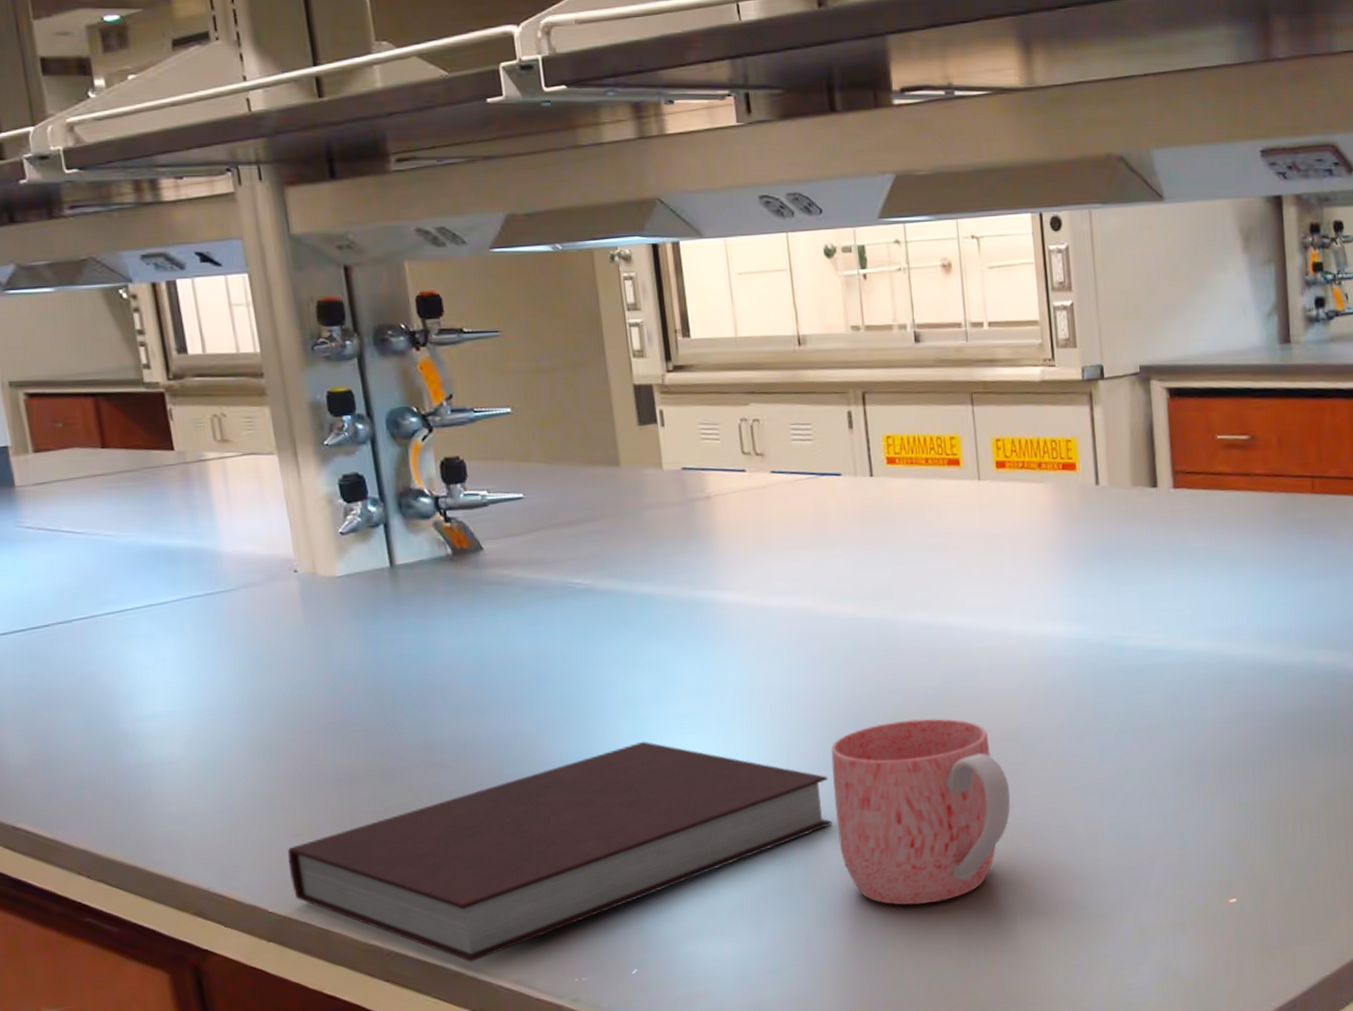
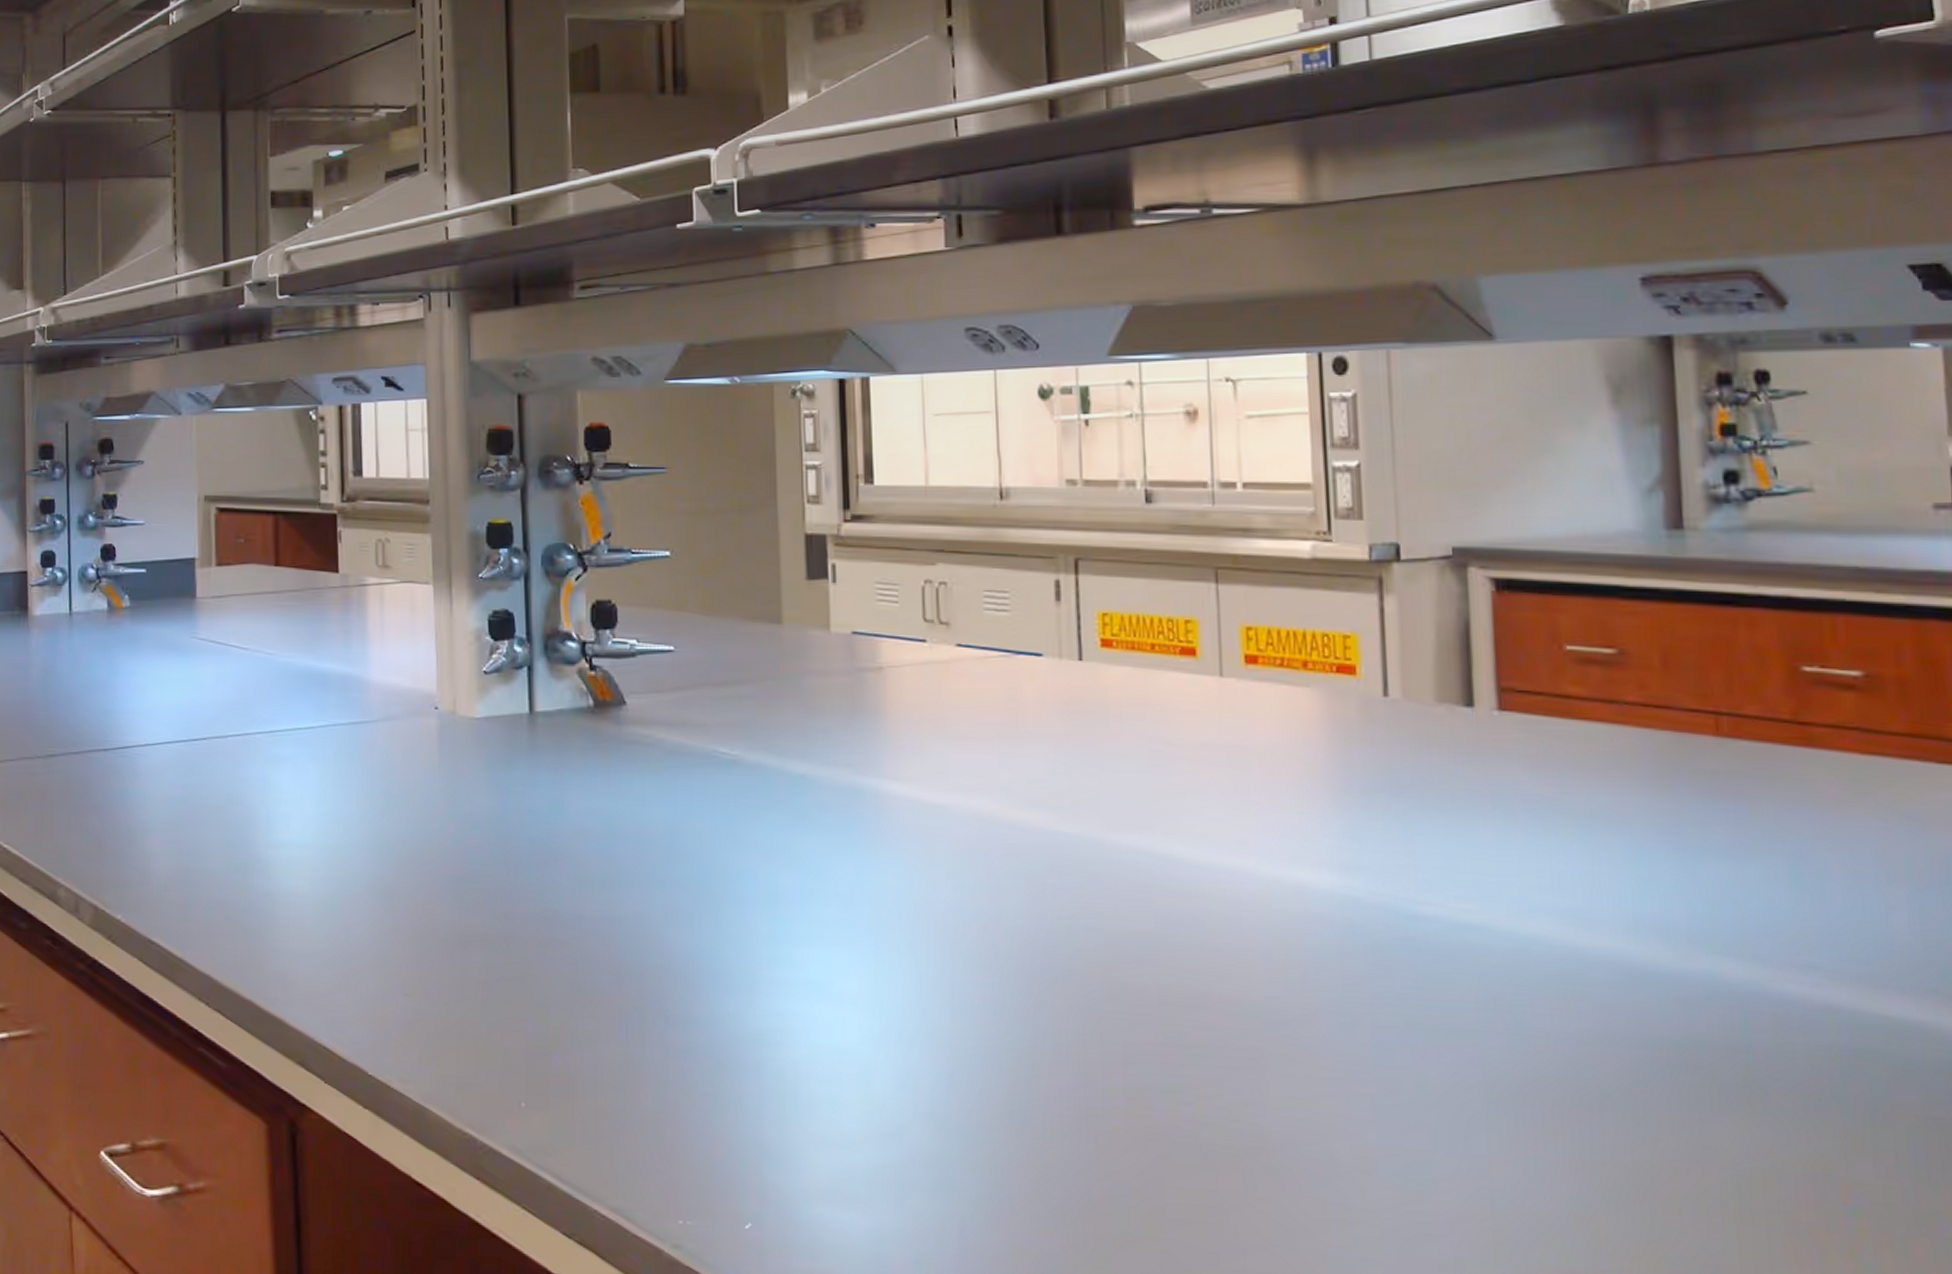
notebook: present [288,741,832,963] -> none [393,946,1003,1176]
mug: present [830,718,1011,905] -> none [1006,968,1245,1216]

